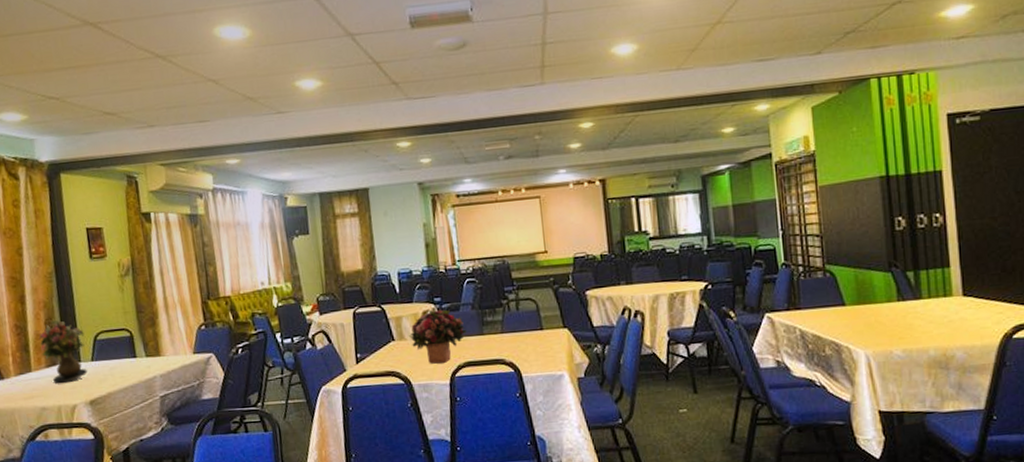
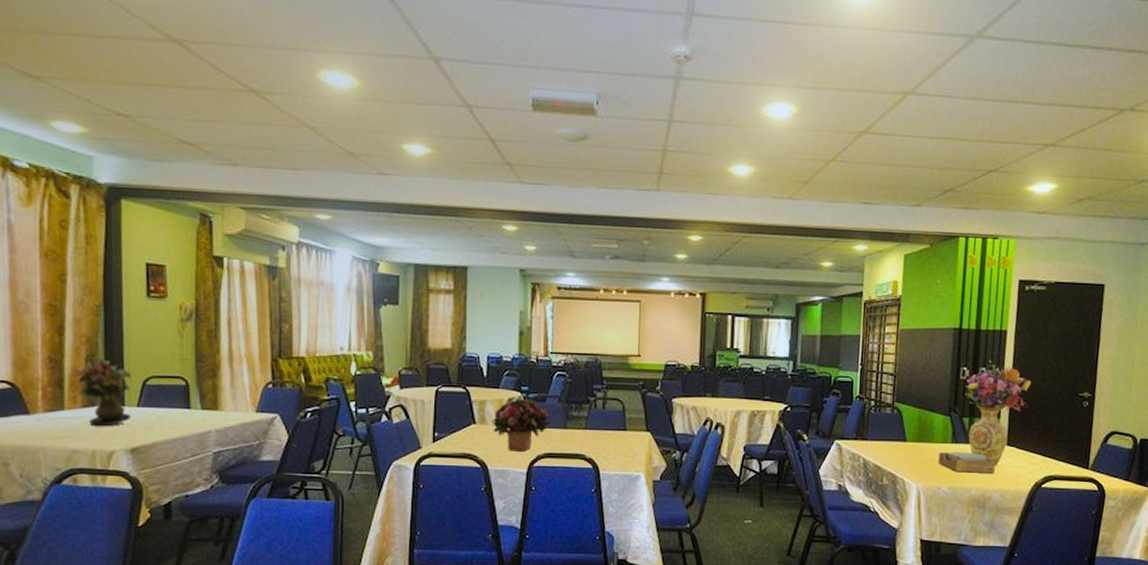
napkin holder: none [884,309,953,333] -> present [938,451,996,473]
flower arrangement: none [903,204,981,321] -> present [965,359,1031,466]

